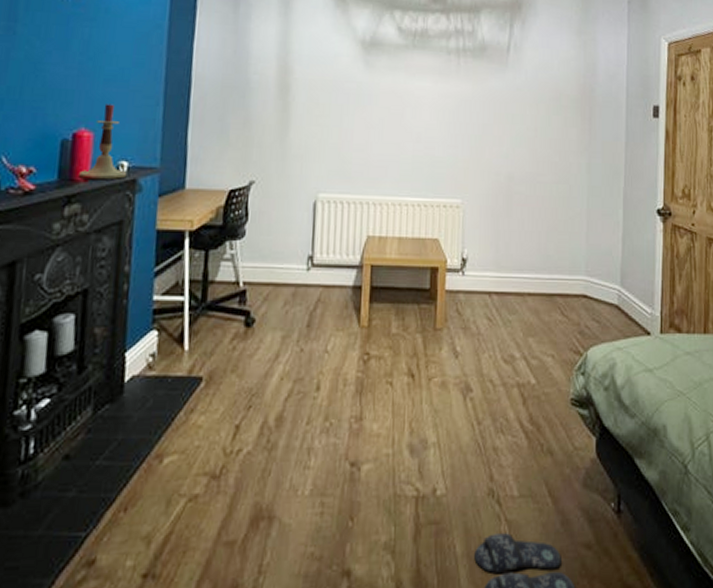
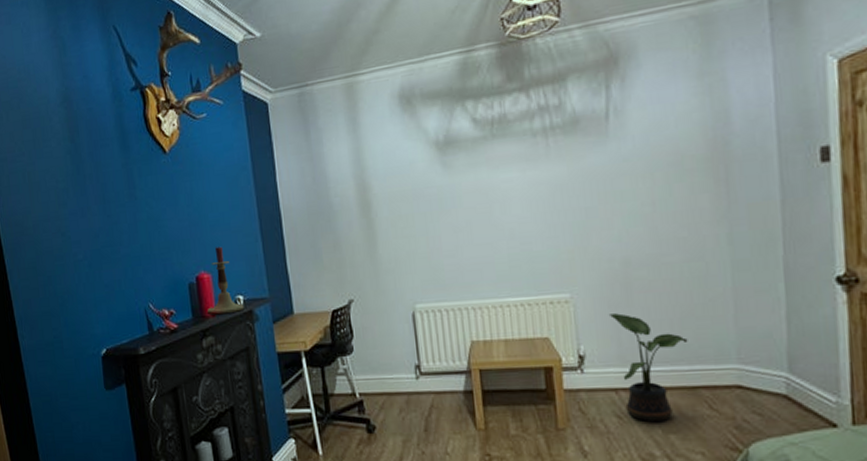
potted plant: none [491,222,551,326] -> present [608,313,688,423]

